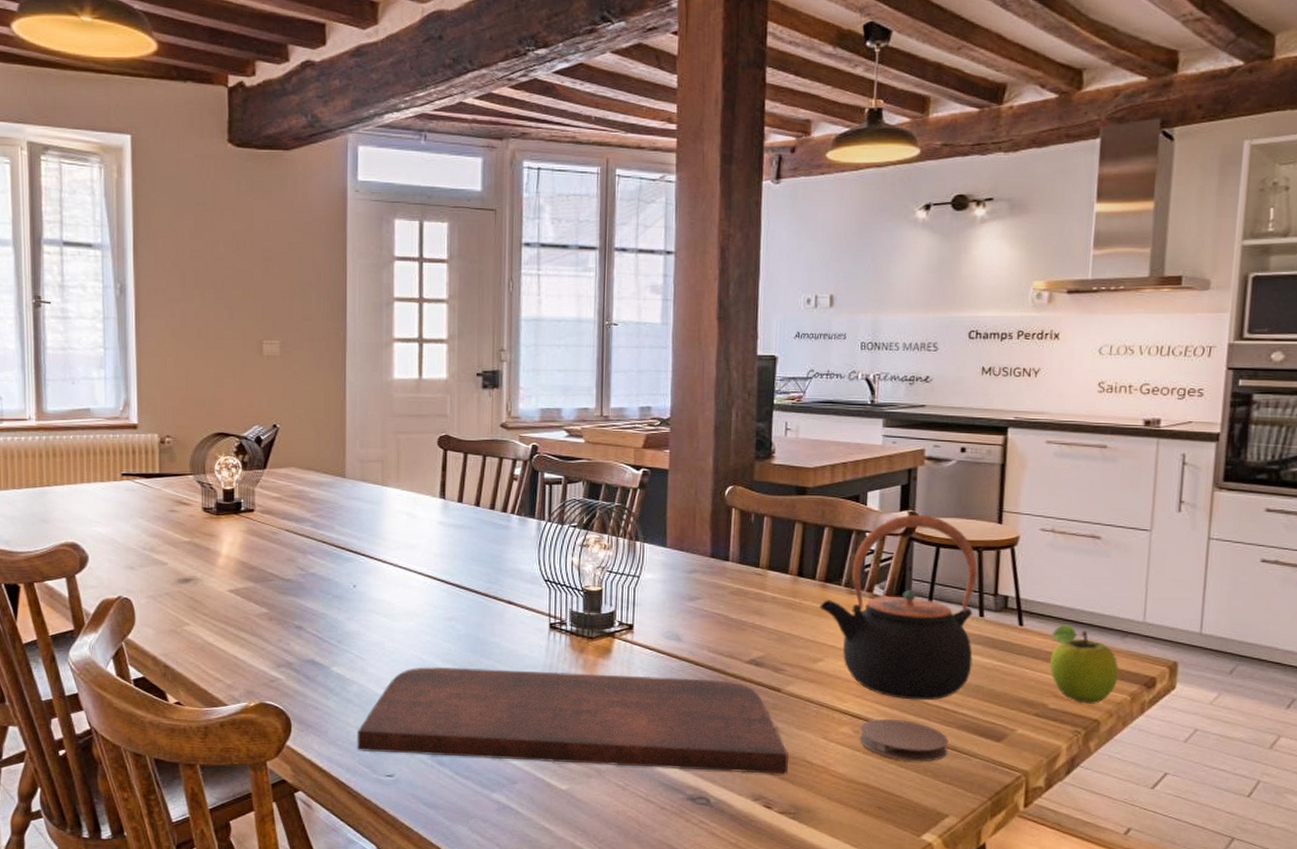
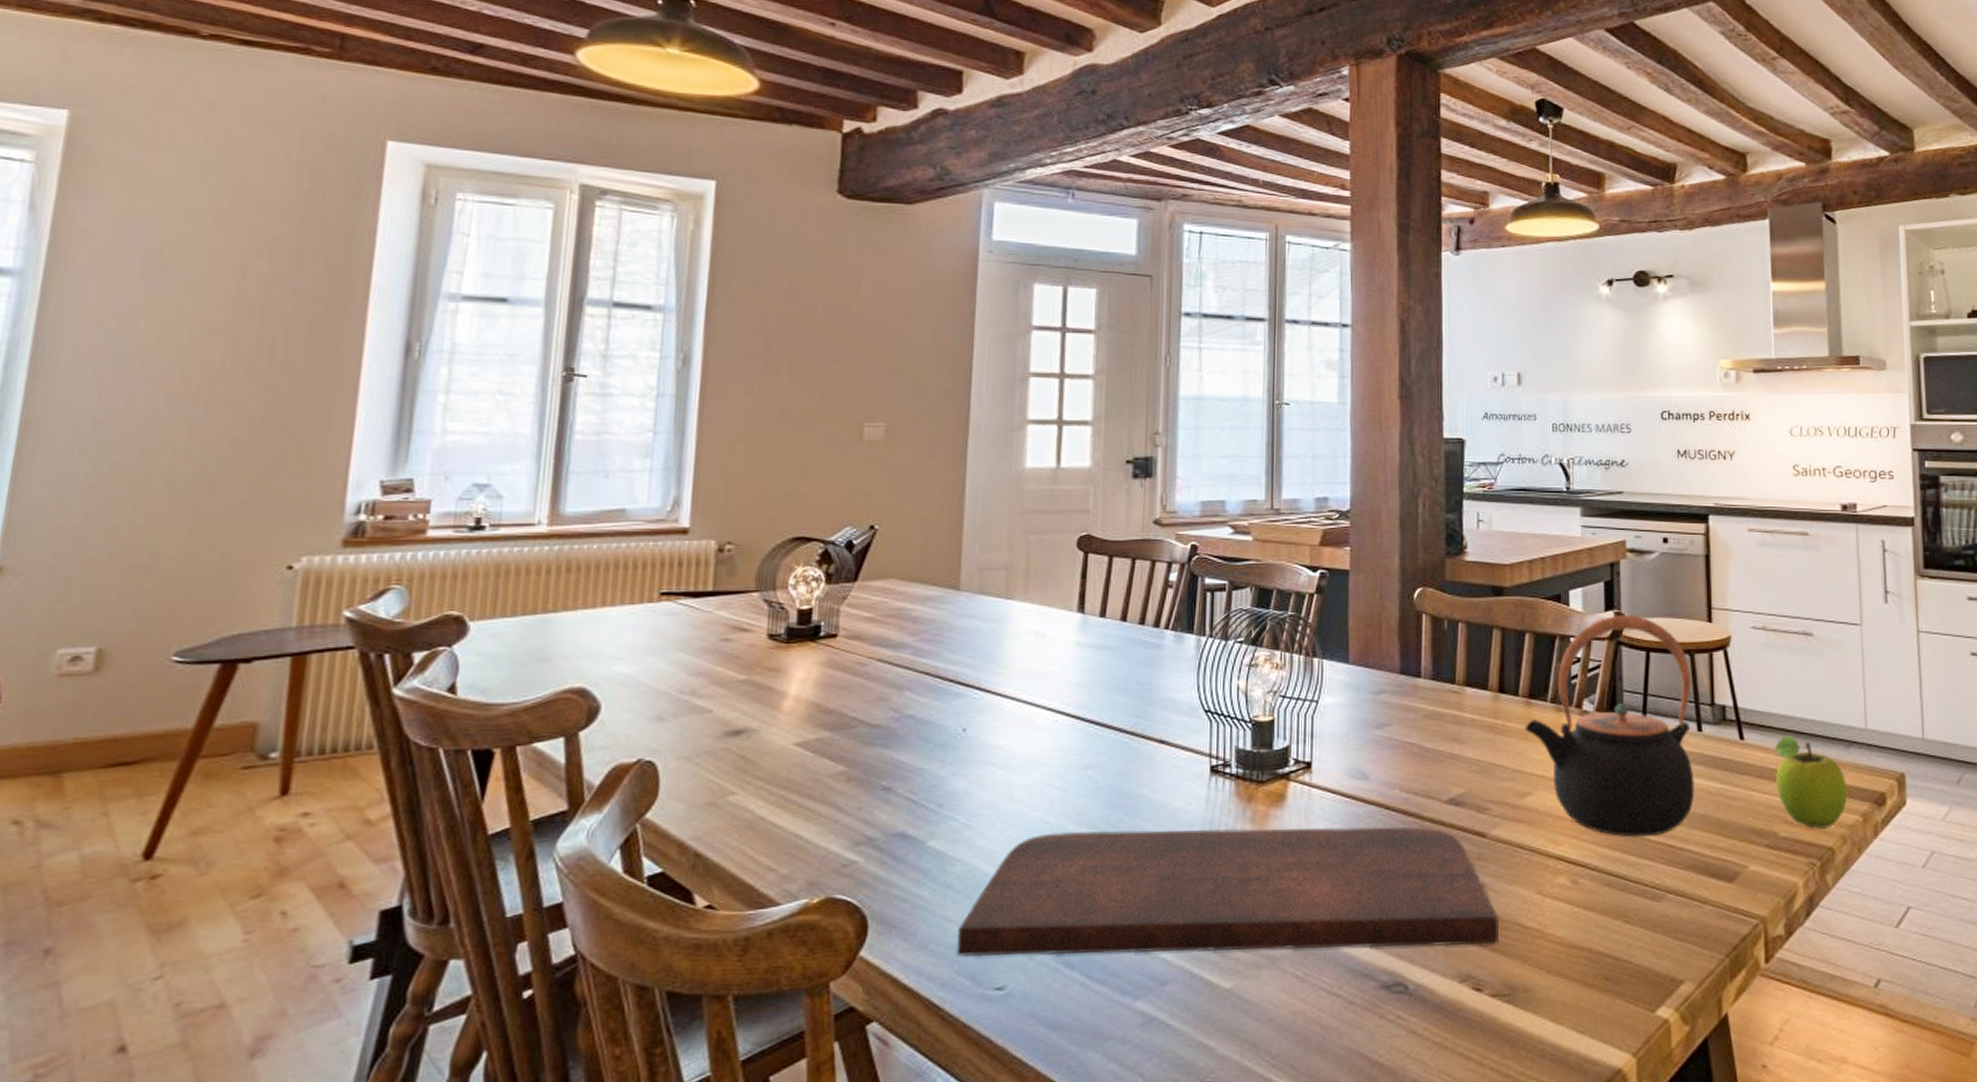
coaster: present [859,719,948,762] -> none [1578,863,1677,916]

